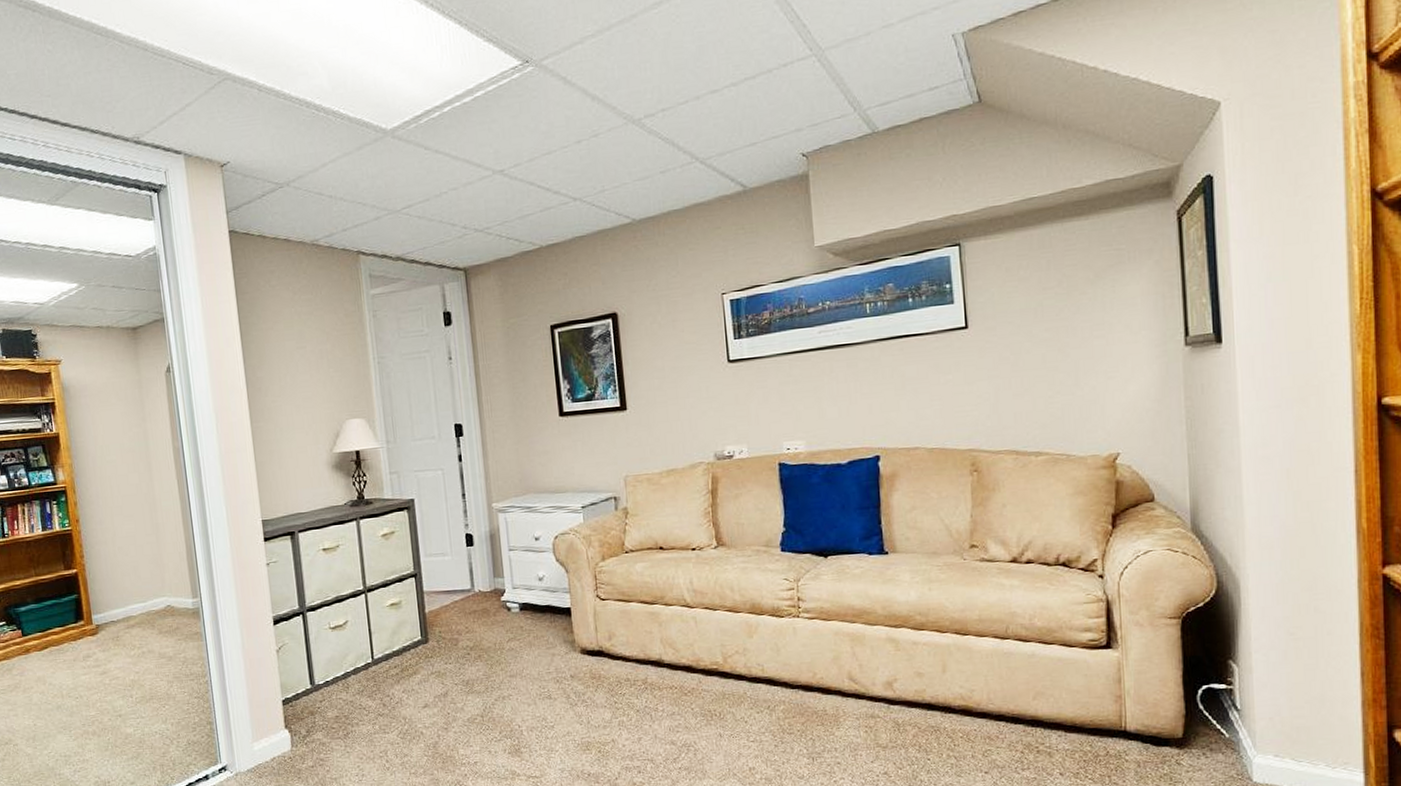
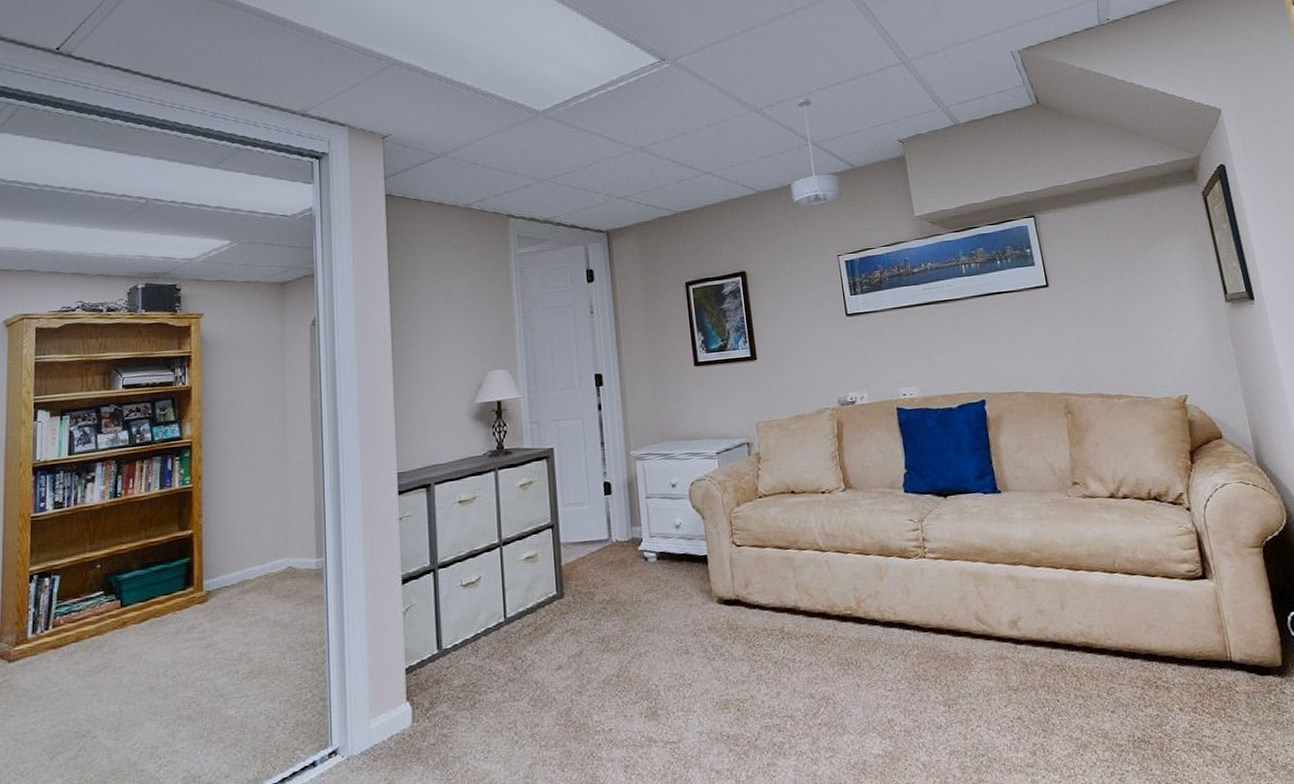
ceiling light fixture: none [670,105,731,238] -> present [790,99,842,207]

